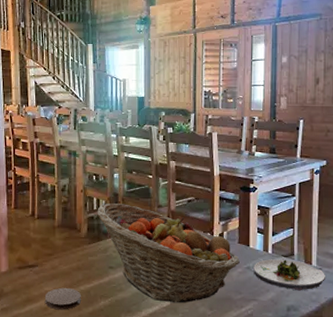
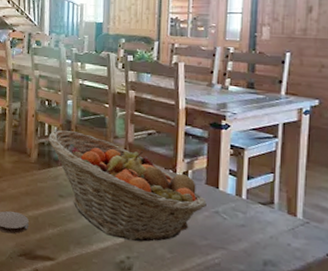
salad plate: present [253,259,326,291] -> none [223,205,315,245]

